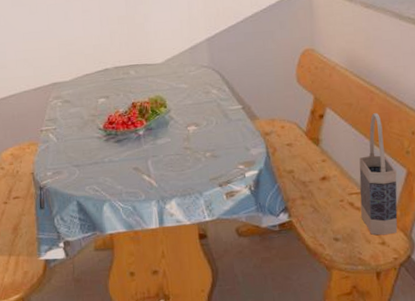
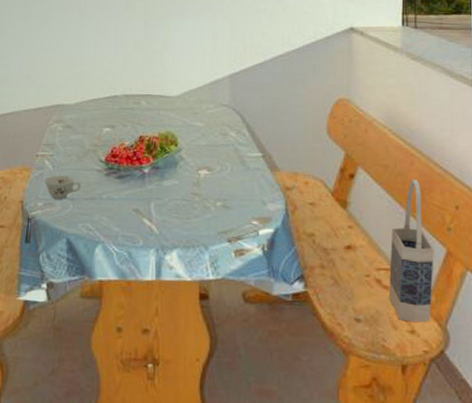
teacup: none [51,145,84,167] -> present [44,175,81,199]

